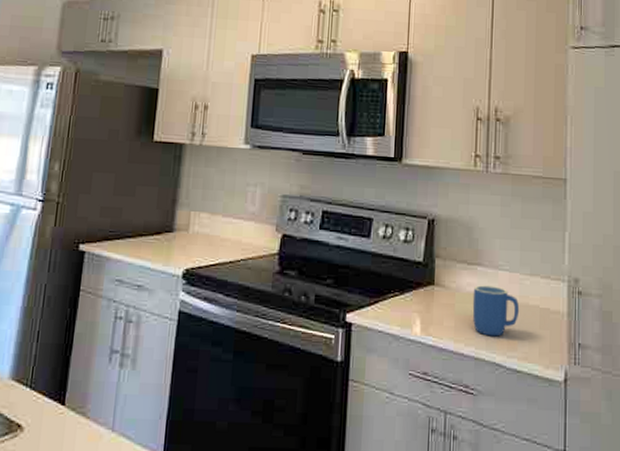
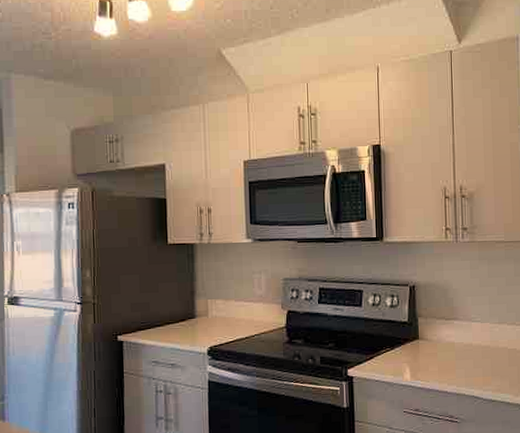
mug: present [472,285,520,337] -> none [451,335,492,376]

